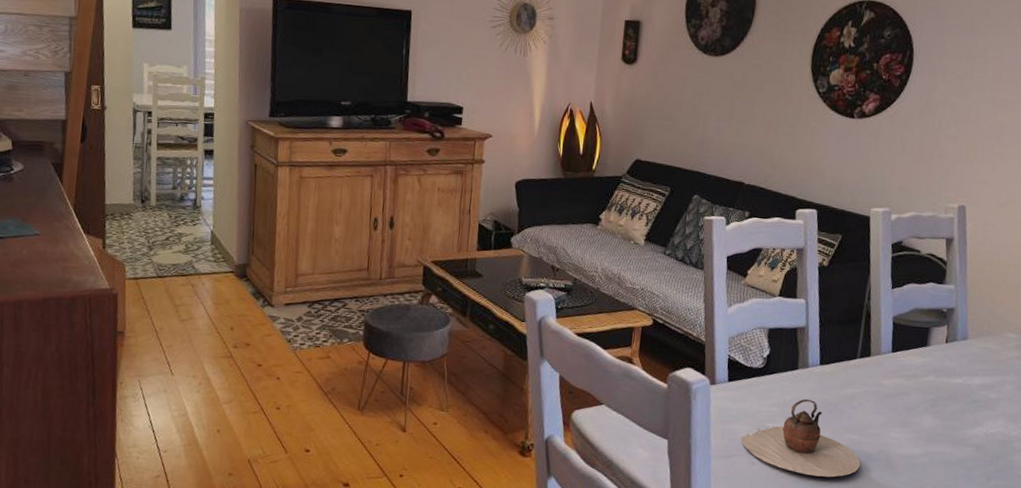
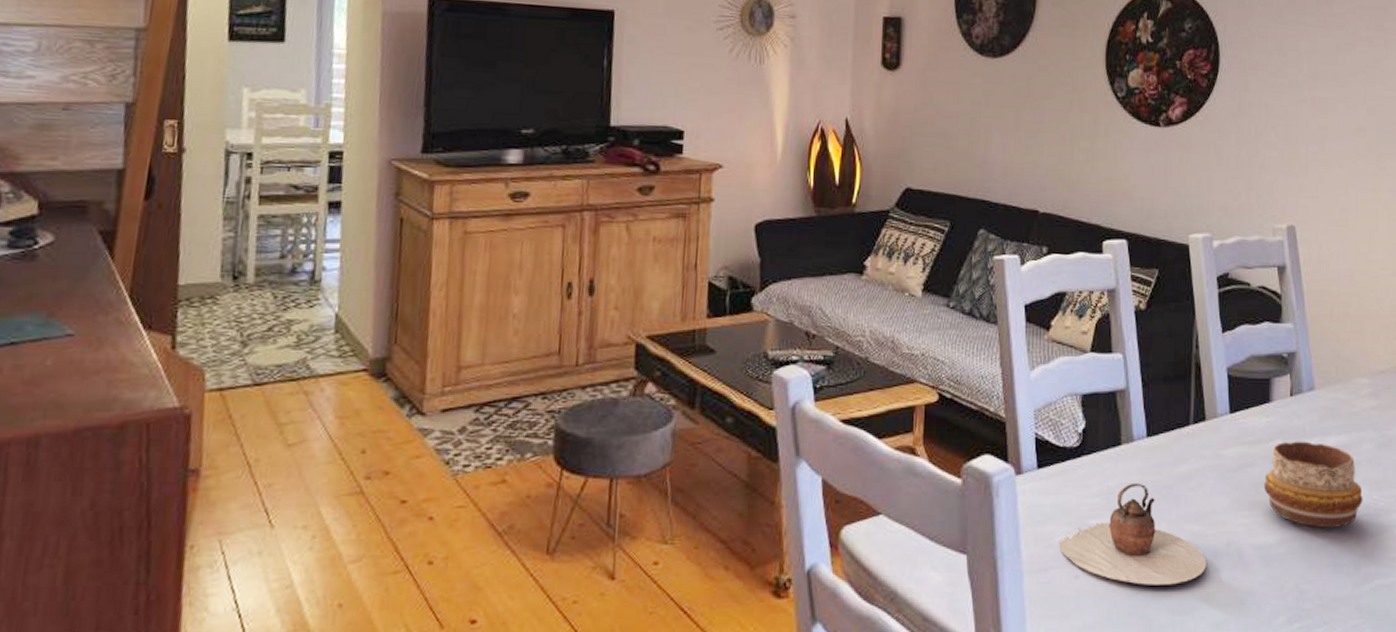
decorative bowl: none [915,378,1000,448] -> present [1264,441,1363,529]

